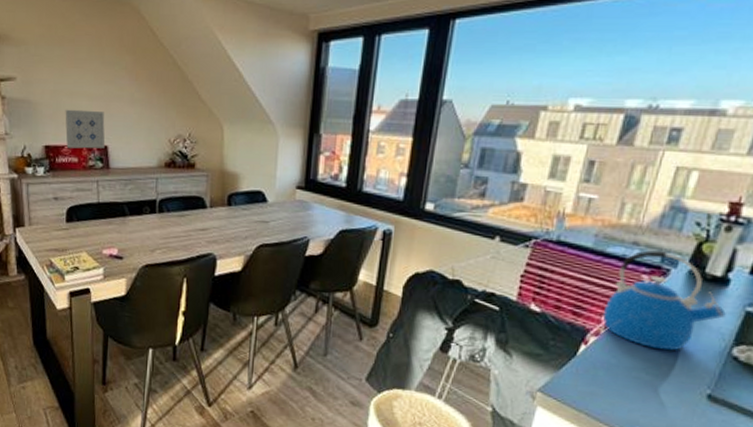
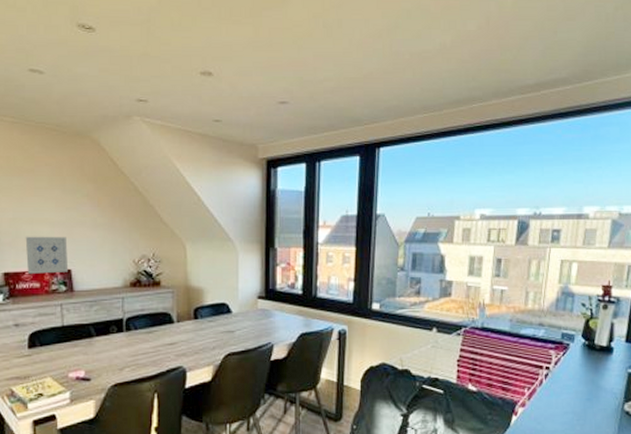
kettle: present [602,250,726,352] -> none [525,329,615,413]

